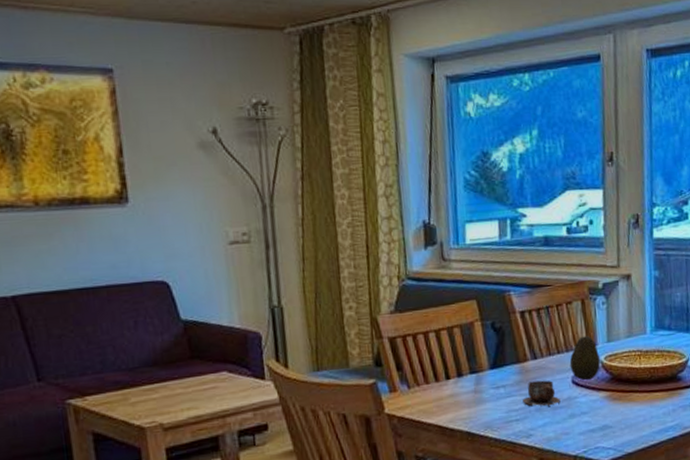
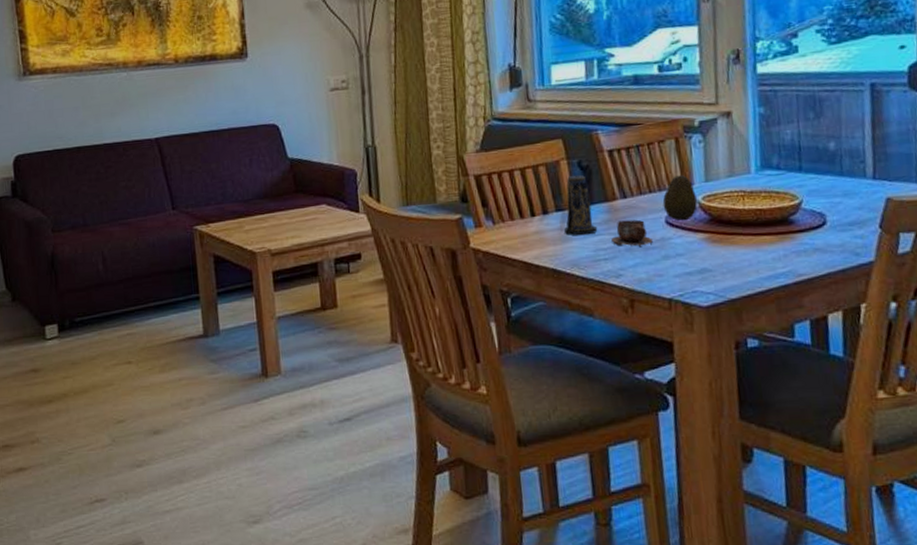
candle: none [478,336,510,398] -> present [564,174,598,236]

